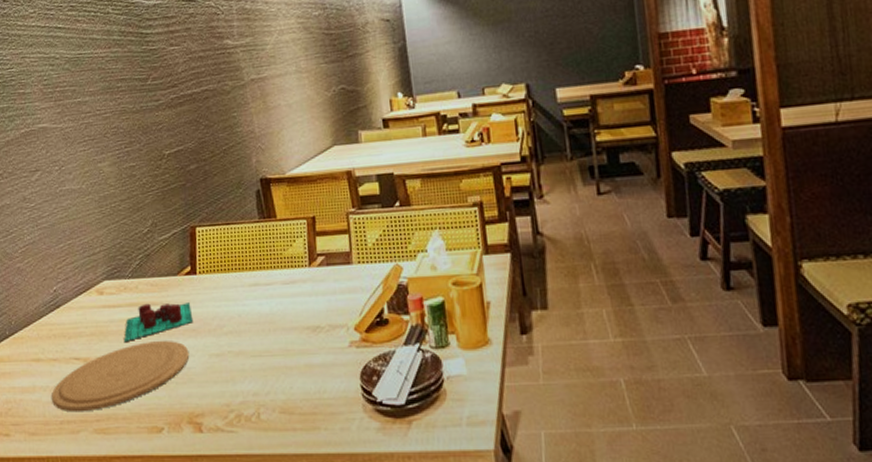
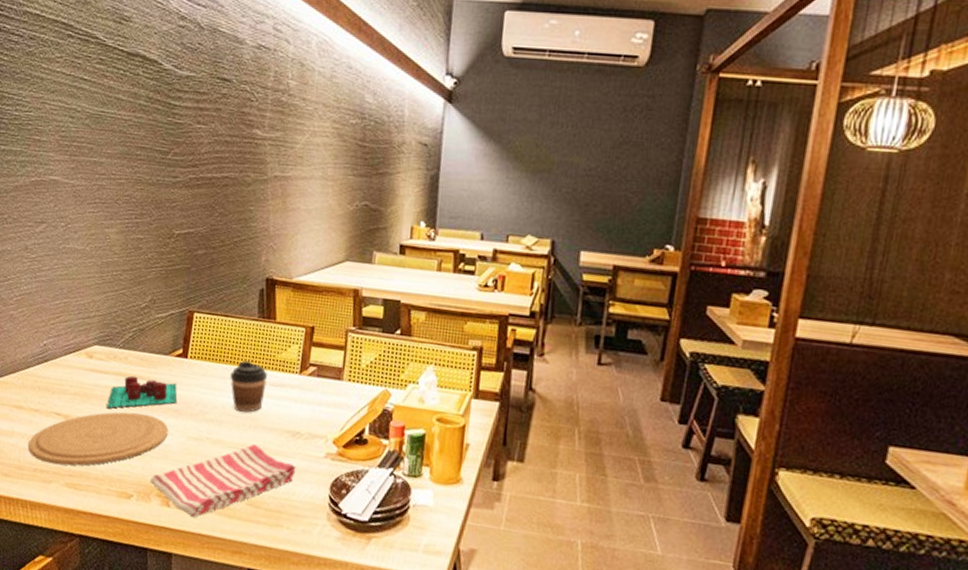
dish towel: none [179,348,323,439] -> present [150,444,296,518]
coffee cup: none [241,264,279,317] -> present [230,360,268,413]

